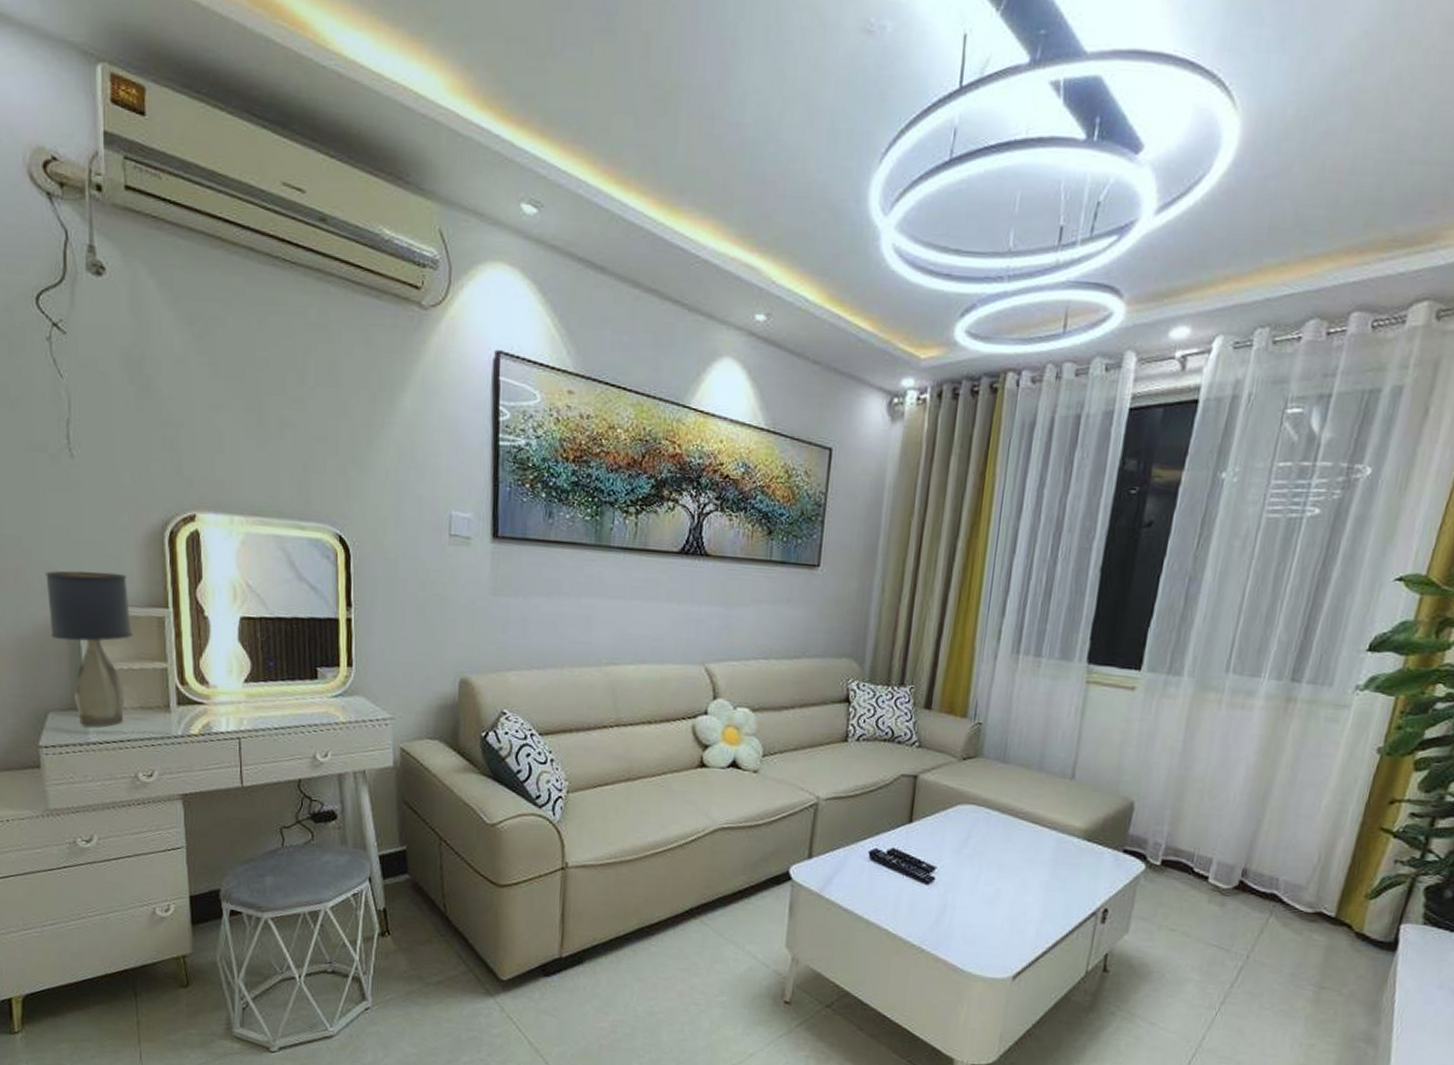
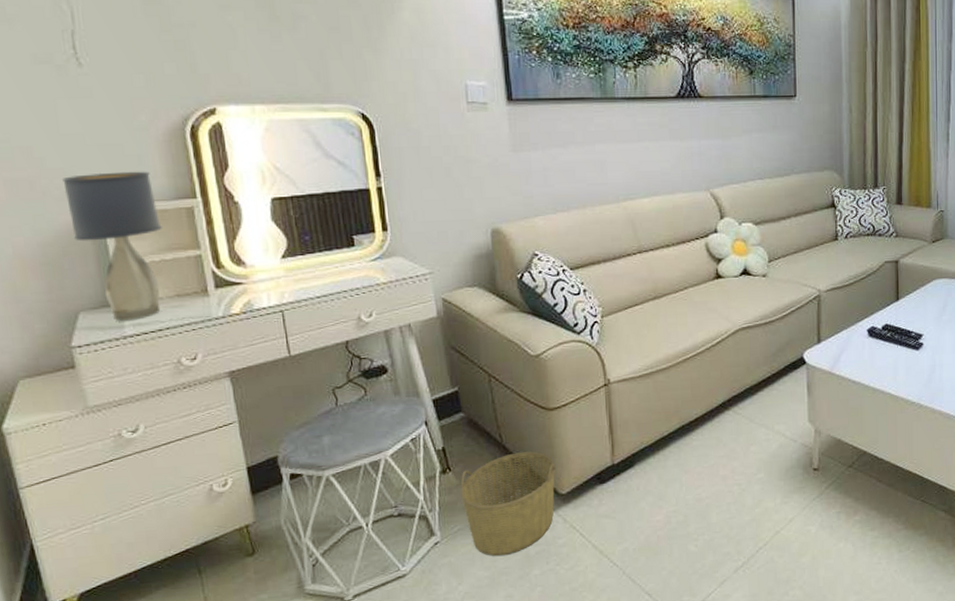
basket: none [397,926,499,1035] -> present [460,451,556,556]

